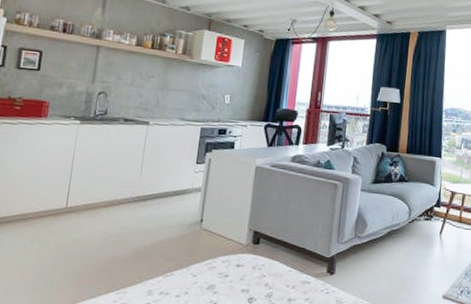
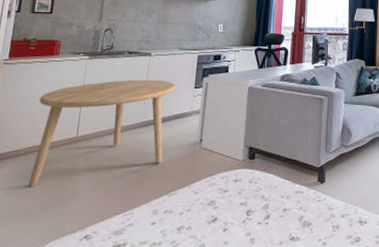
dining table: none [14,149,175,258] -> present [28,79,175,187]

